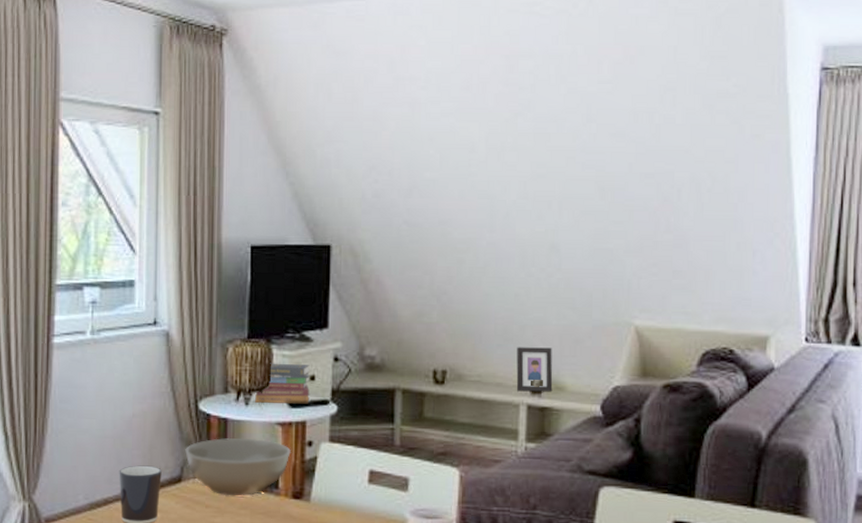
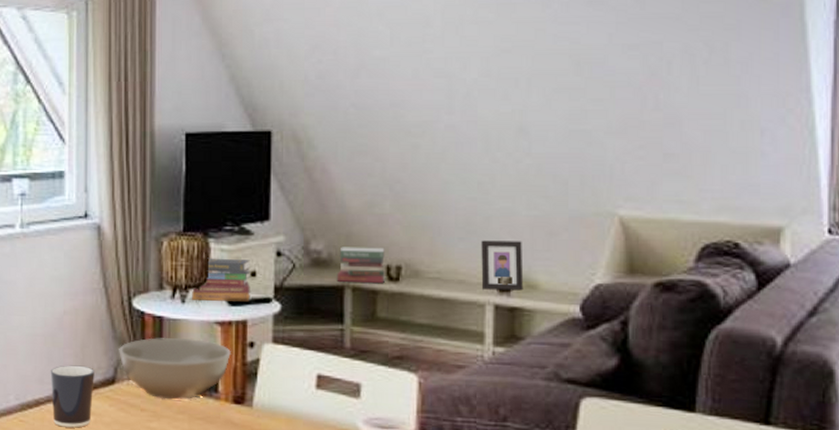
books: none [388,352,433,387] -> present [336,247,386,284]

